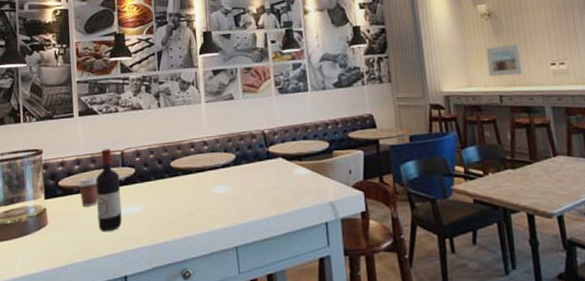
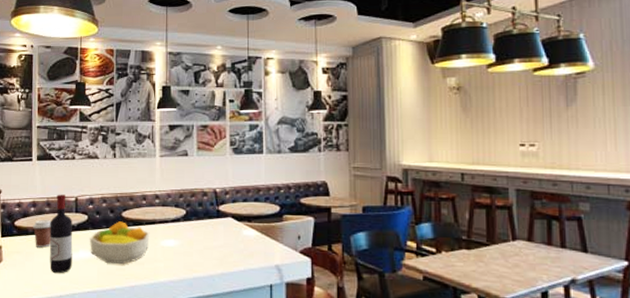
fruit bowl: none [138,171,201,217] -> present [89,221,150,265]
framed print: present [485,43,523,77] -> none [451,121,488,153]

